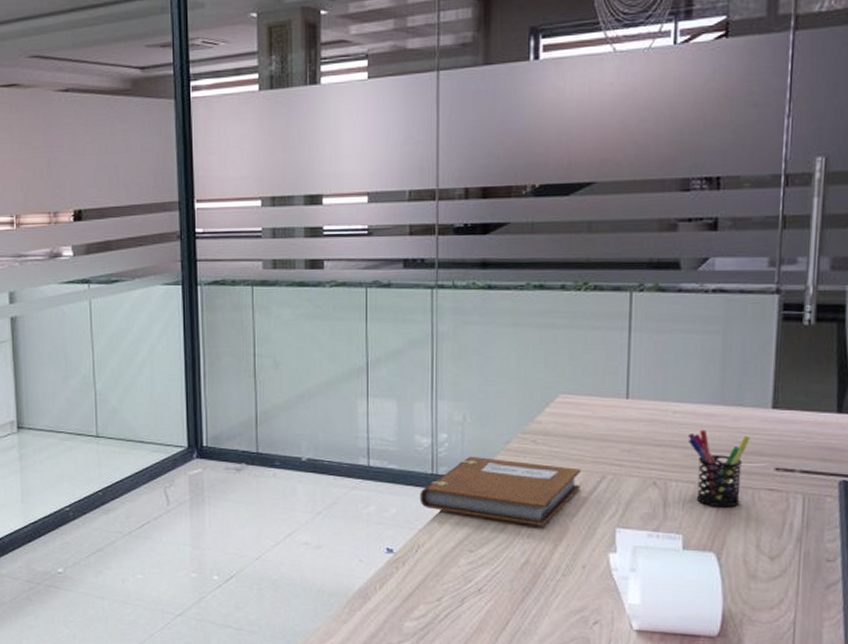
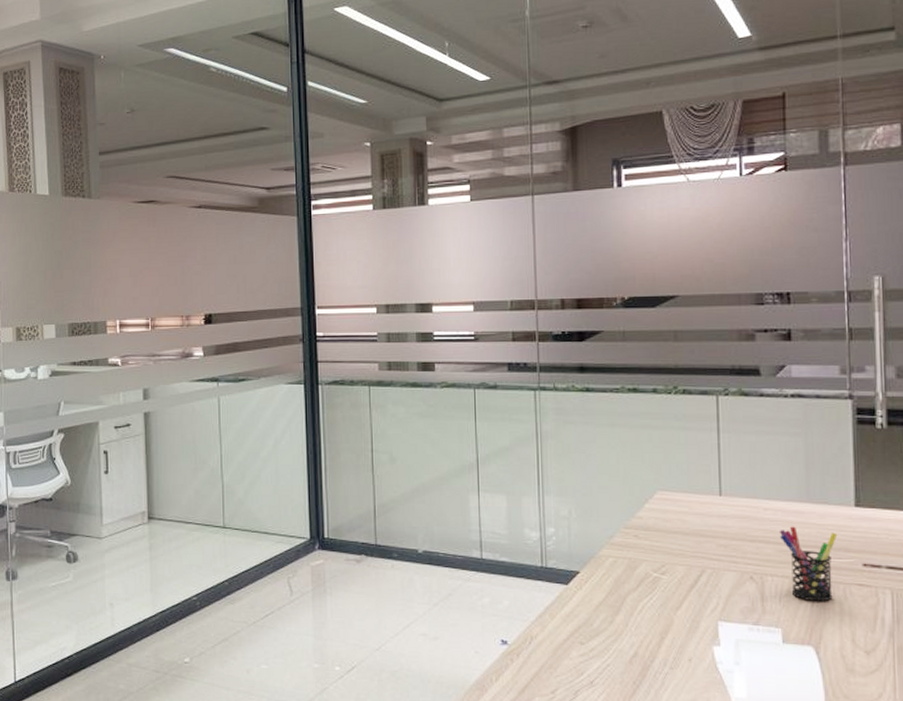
notebook: present [419,456,581,526] -> none [531,549,682,619]

